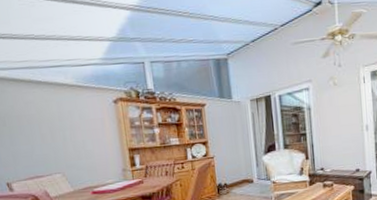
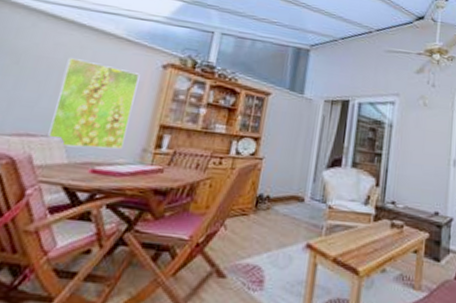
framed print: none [40,111,108,179] -> present [48,58,140,150]

